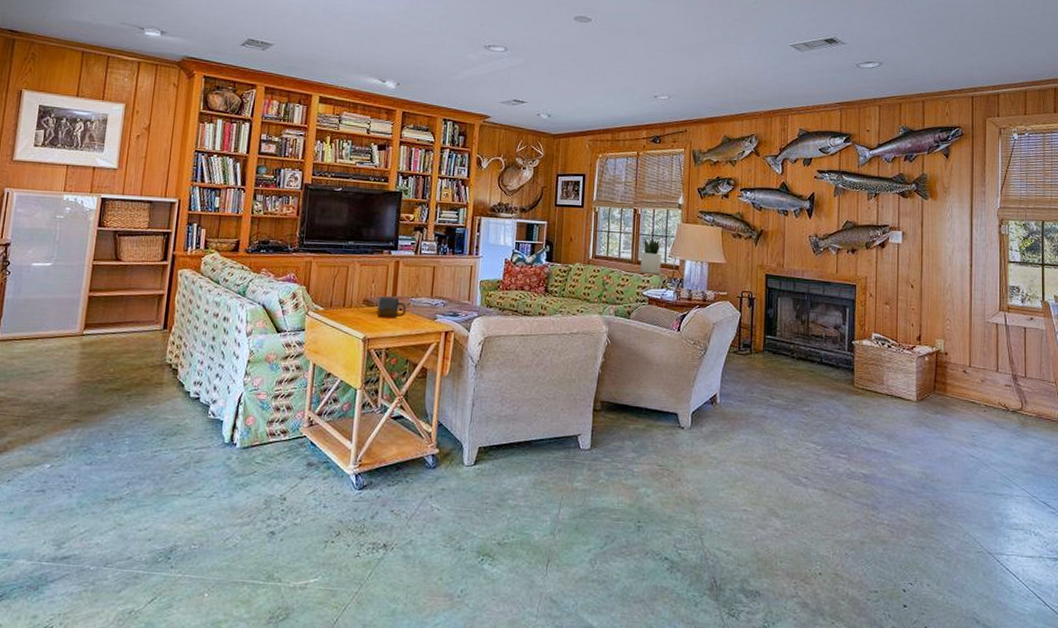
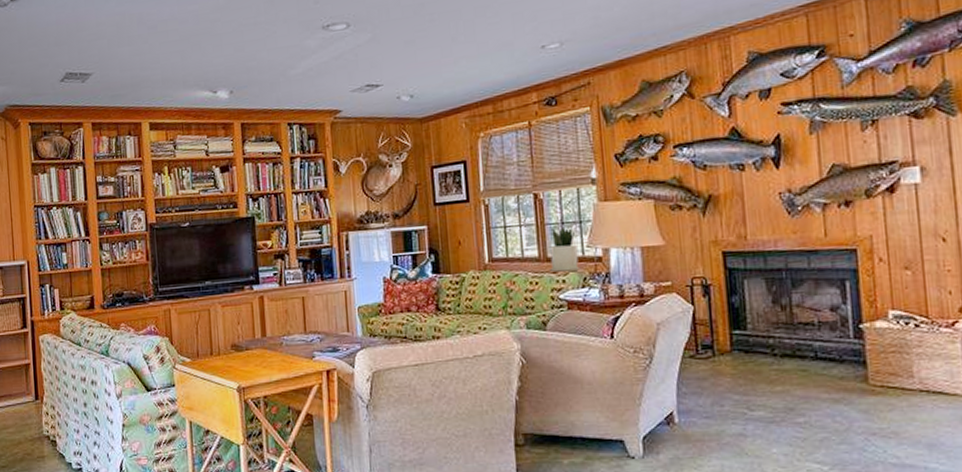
mug: present [376,296,407,320] -> none [246,337,280,365]

